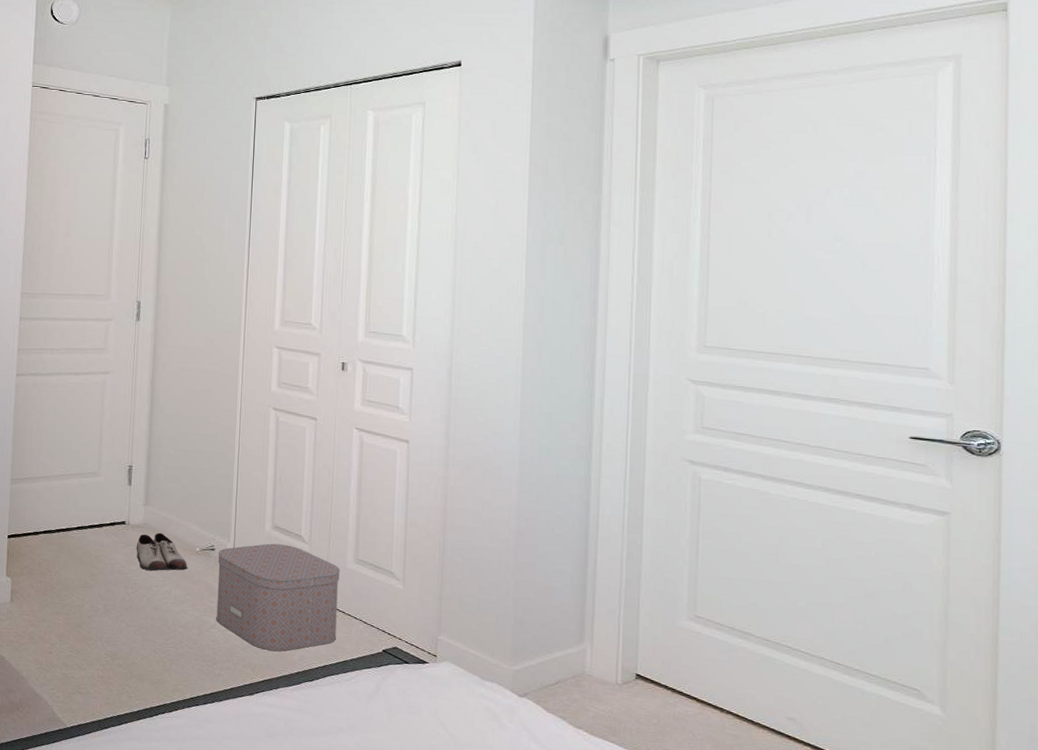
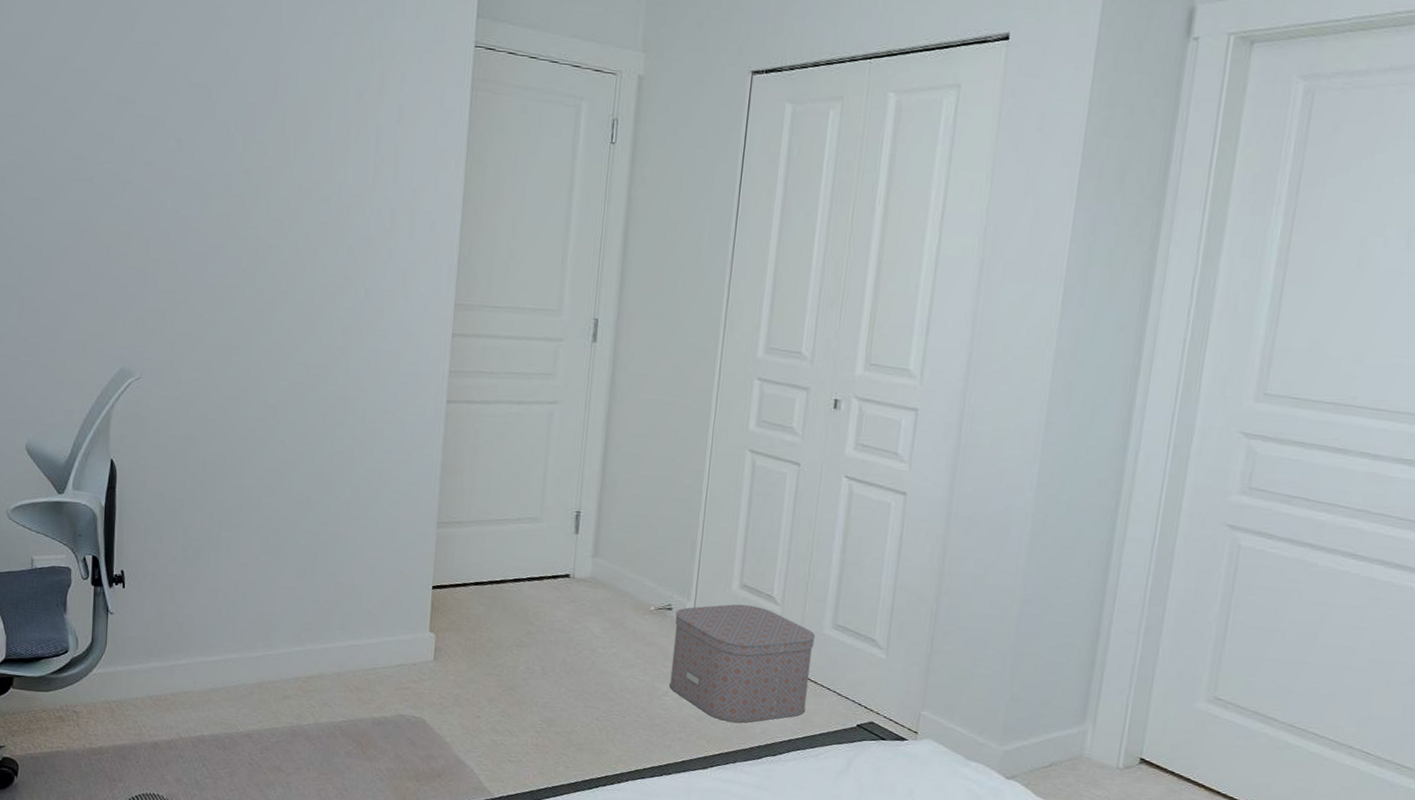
shoe: present [136,532,188,571] -> none [581,588,640,631]

